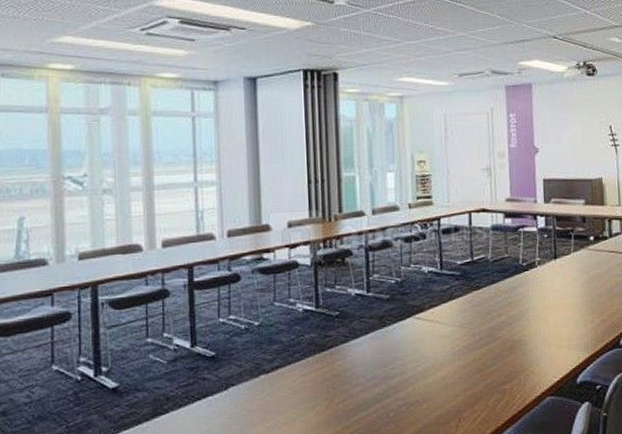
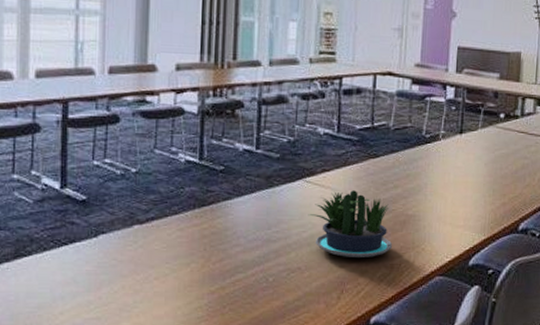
potted plant: none [420,322,502,387] -> present [308,190,392,257]

